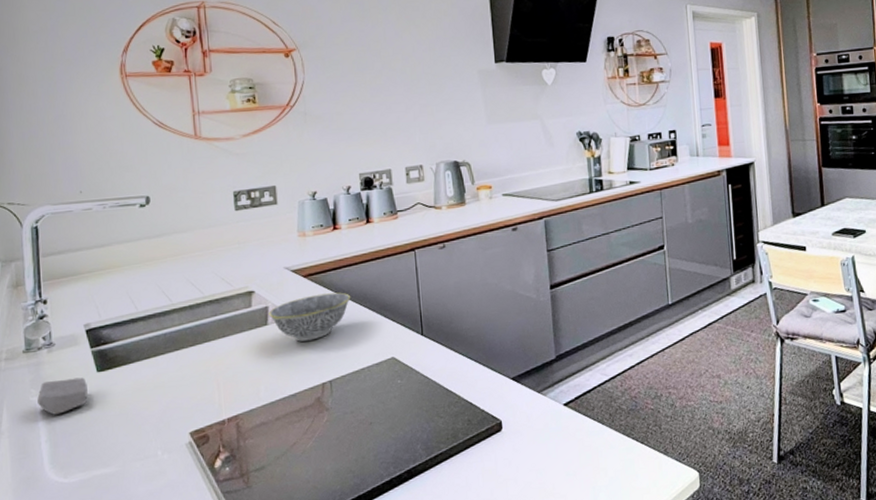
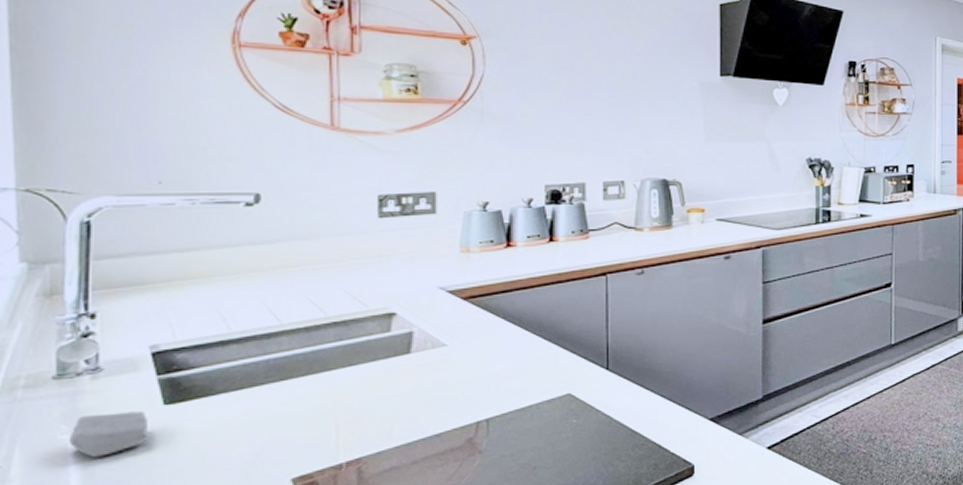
bowl: present [268,292,351,342] -> none [413,318,523,374]

